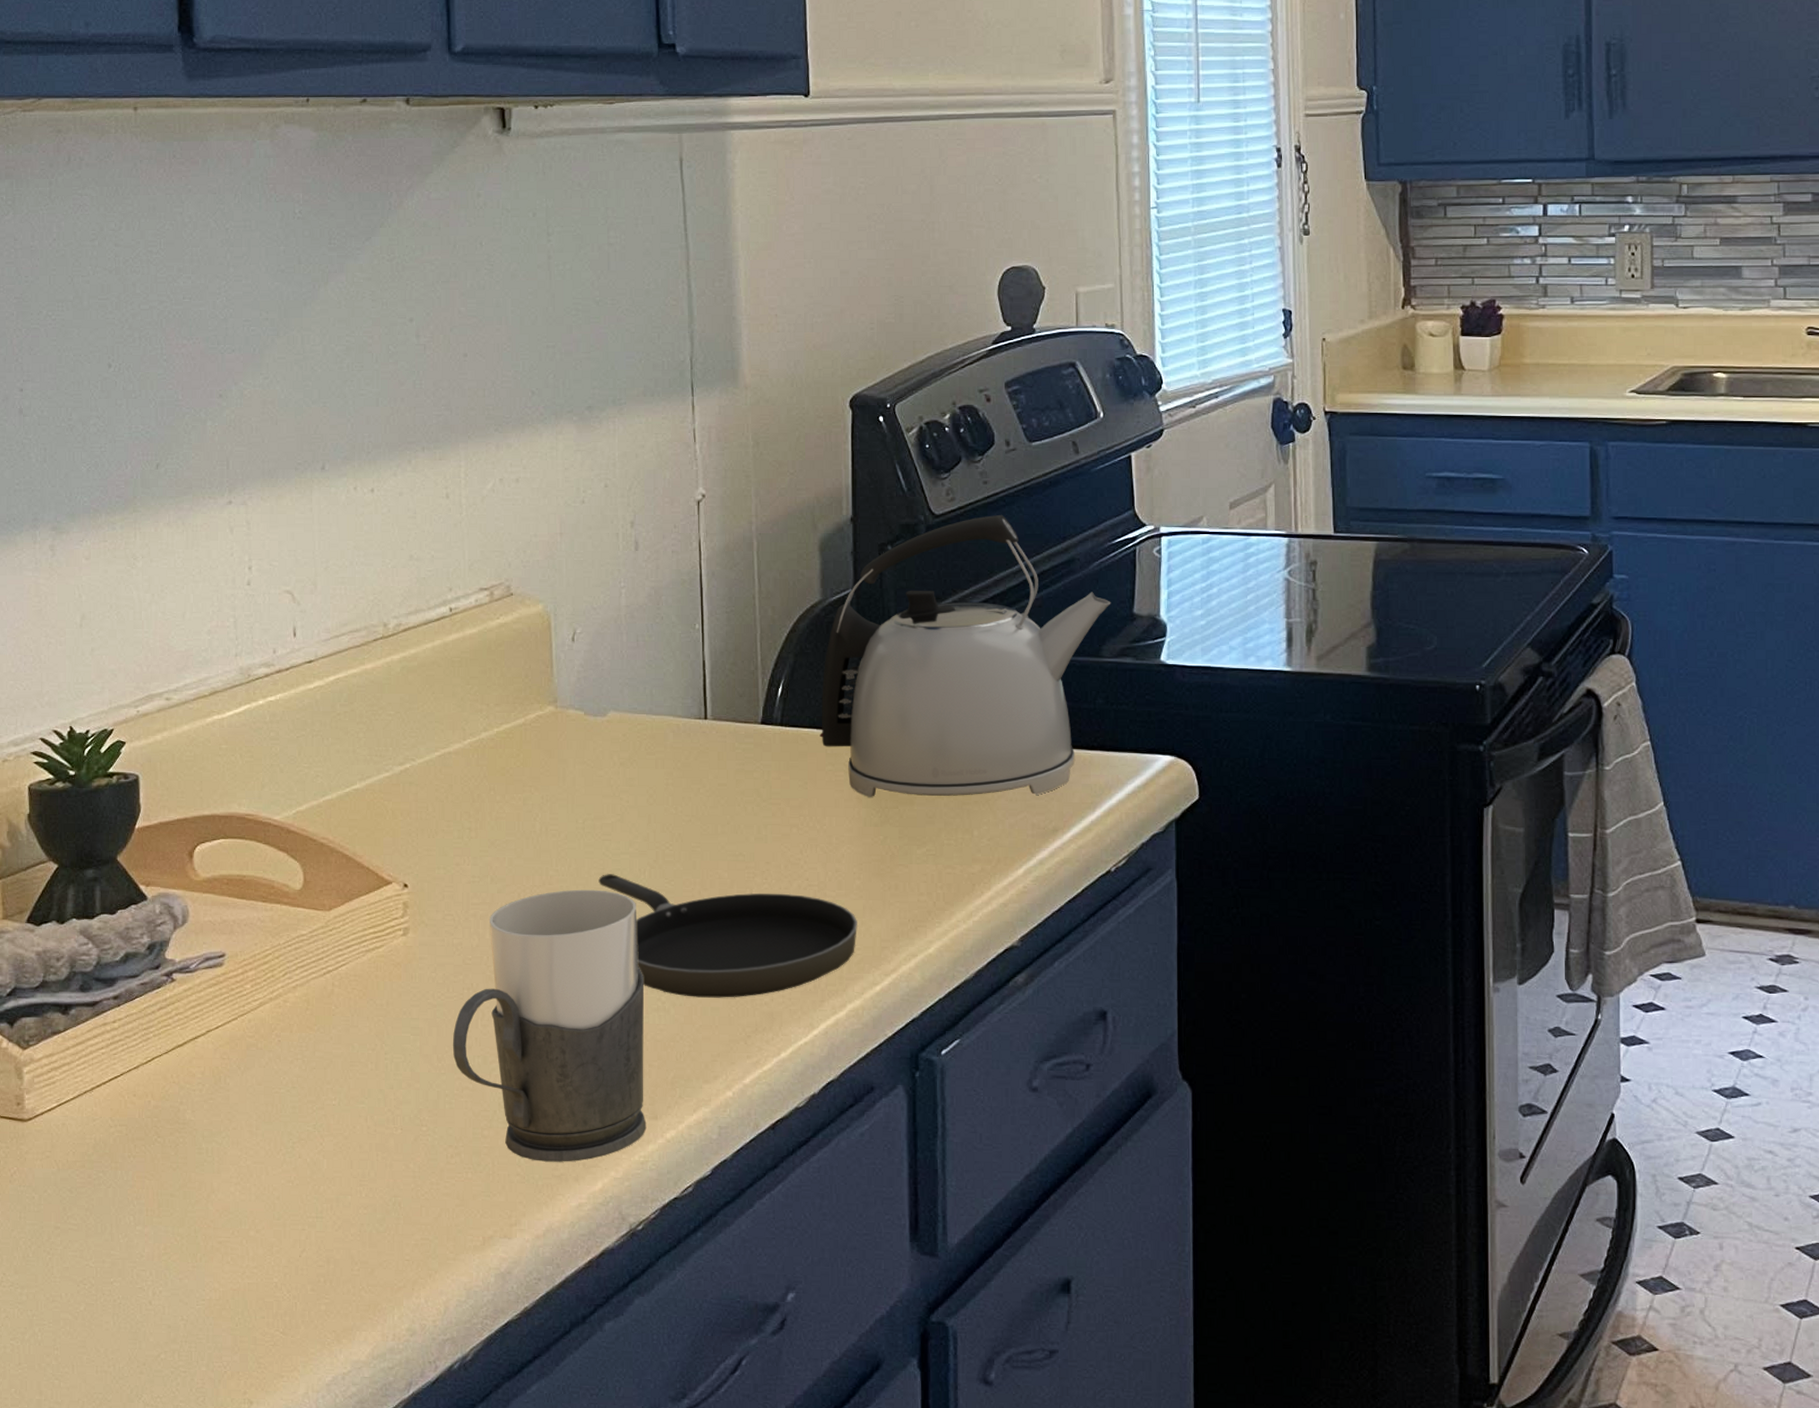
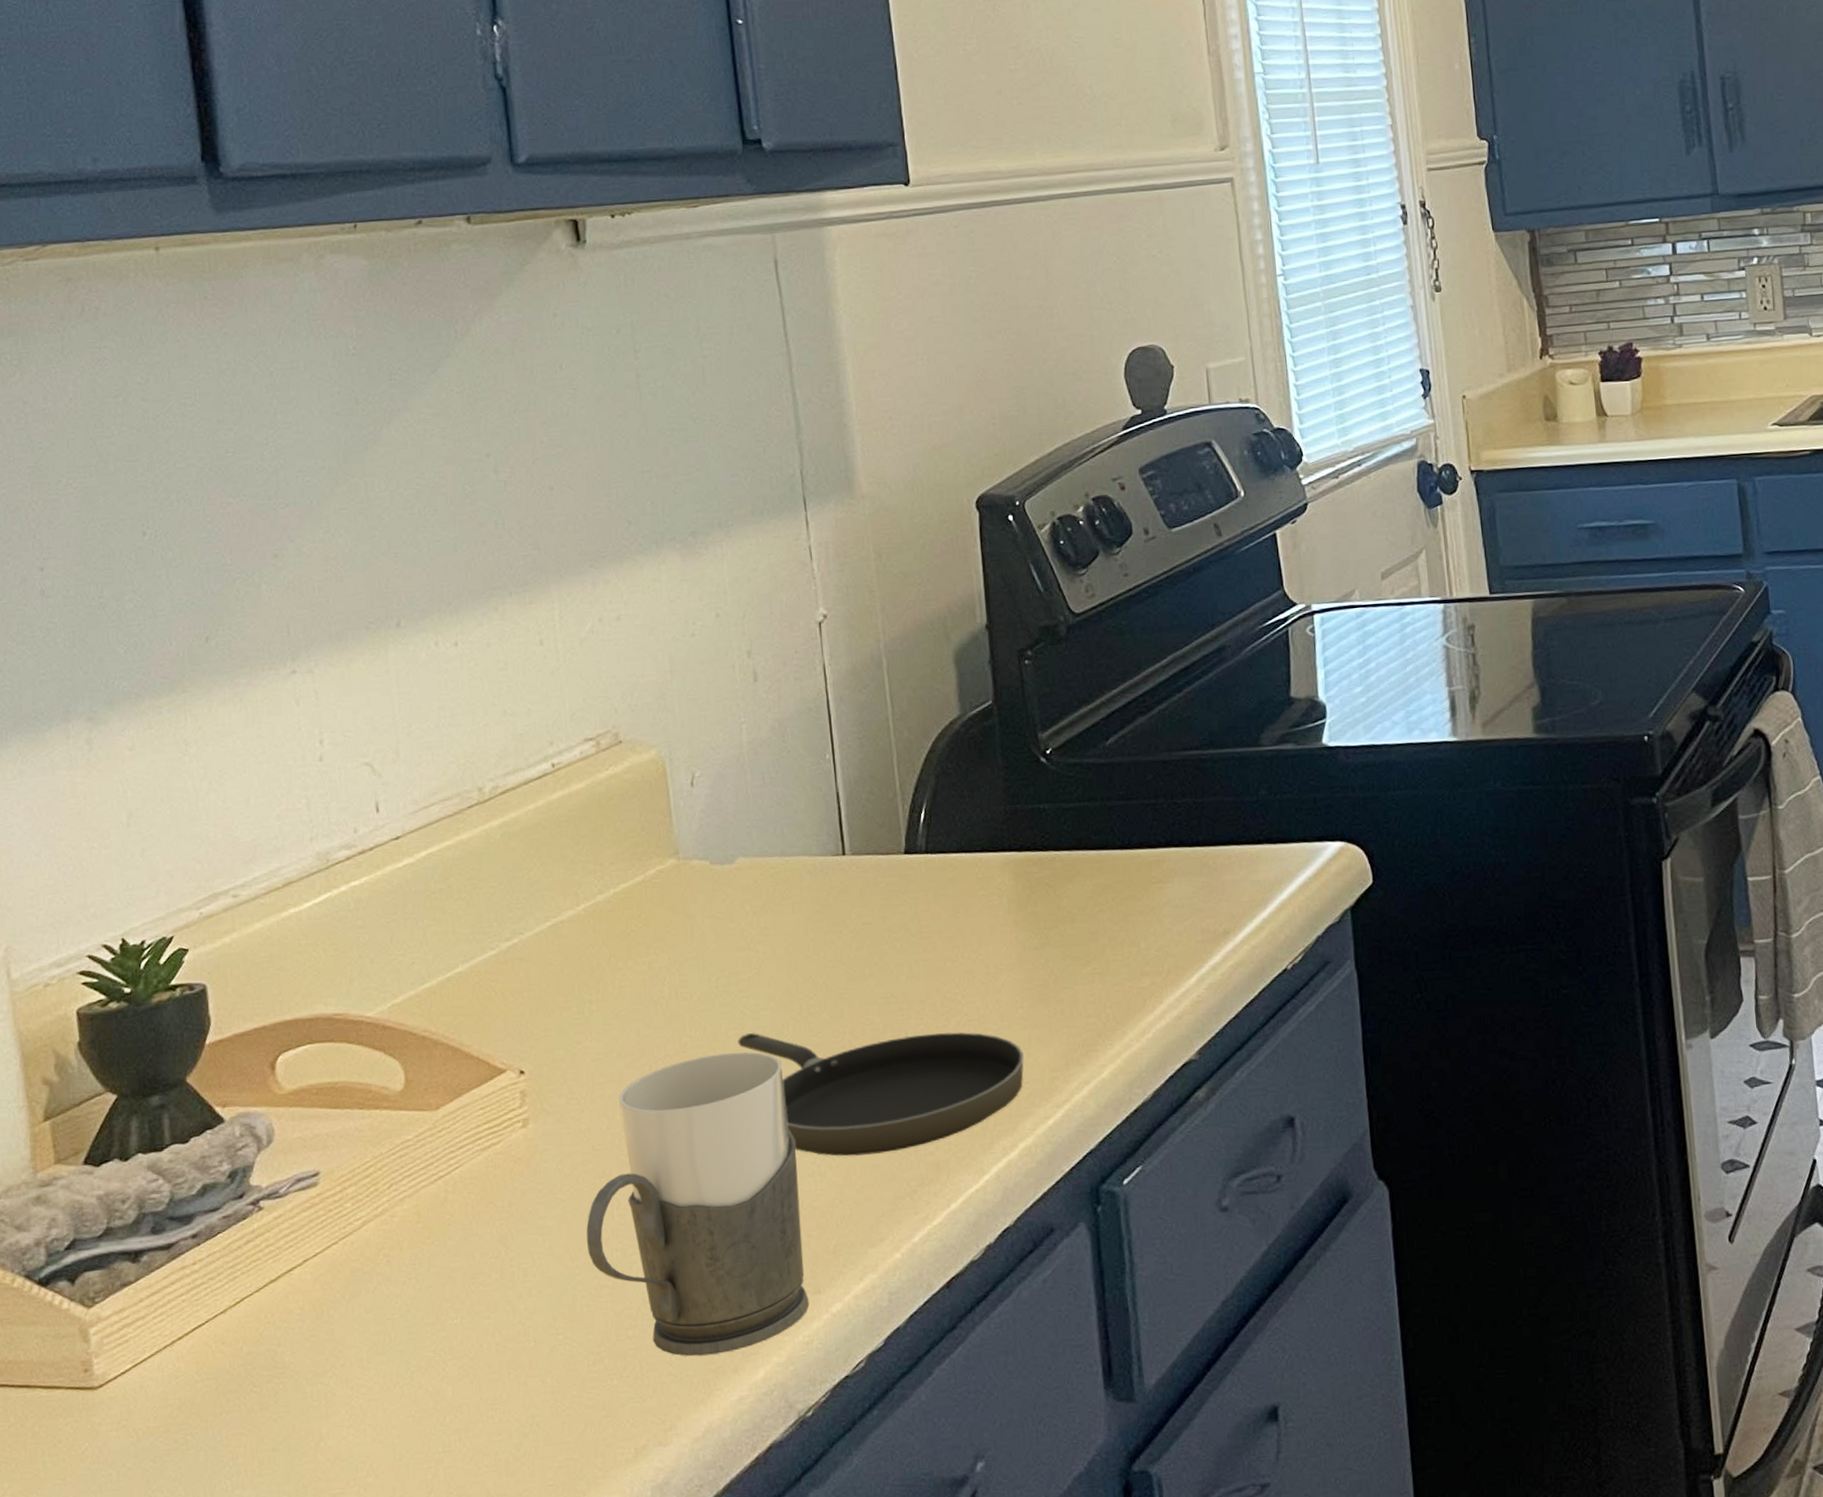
kettle: present [820,514,1111,797] -> none [967,606,1267,920]

